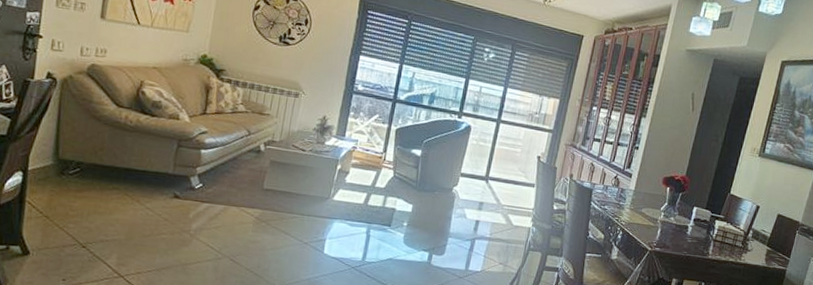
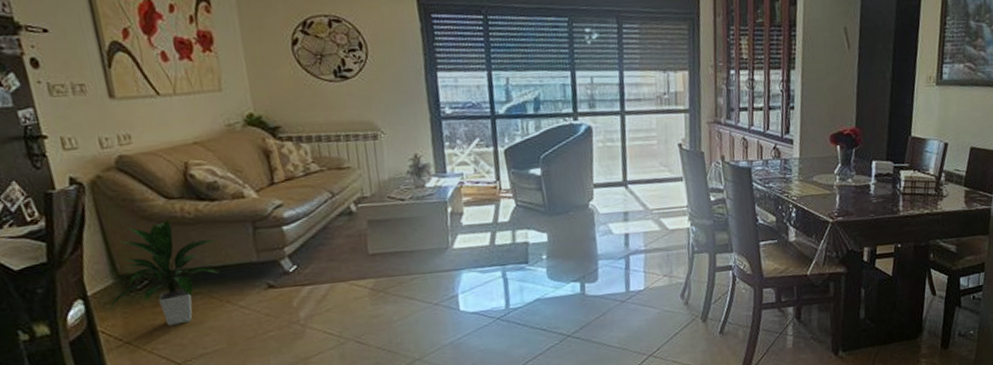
indoor plant: none [41,121,148,211] -> present [109,219,220,326]

